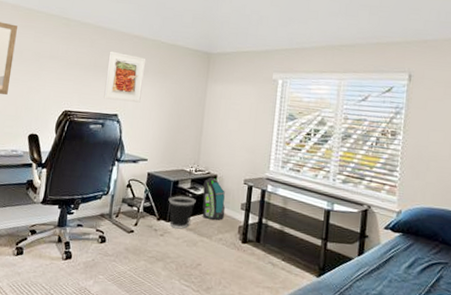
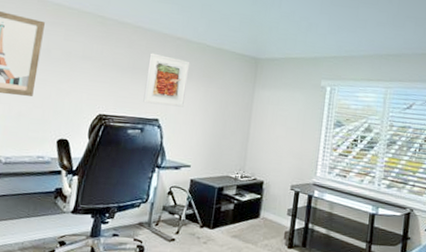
wastebasket: present [168,196,196,229] -> none [212,202,241,236]
backpack: present [202,177,226,220] -> none [247,183,272,226]

